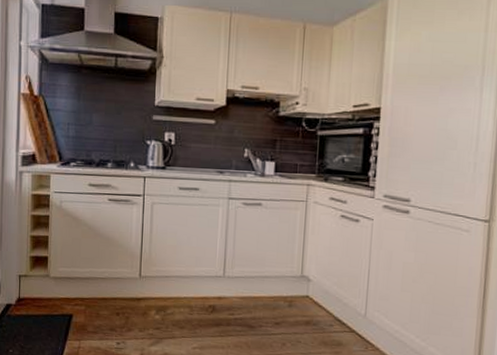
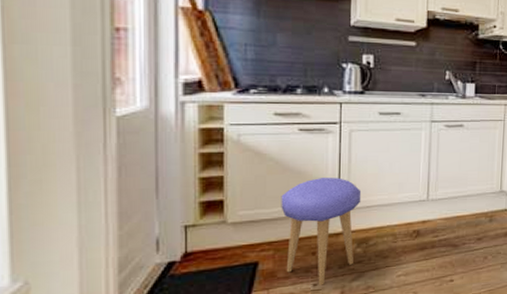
stool: none [92,245,161,345] -> present [281,178,362,286]

